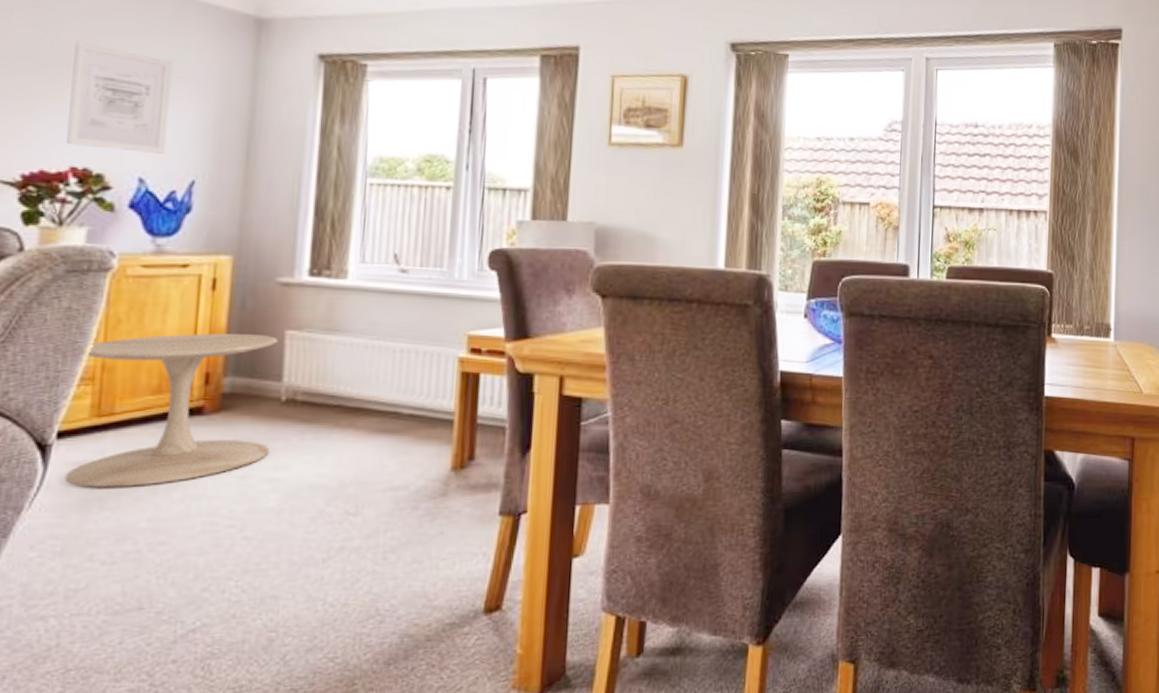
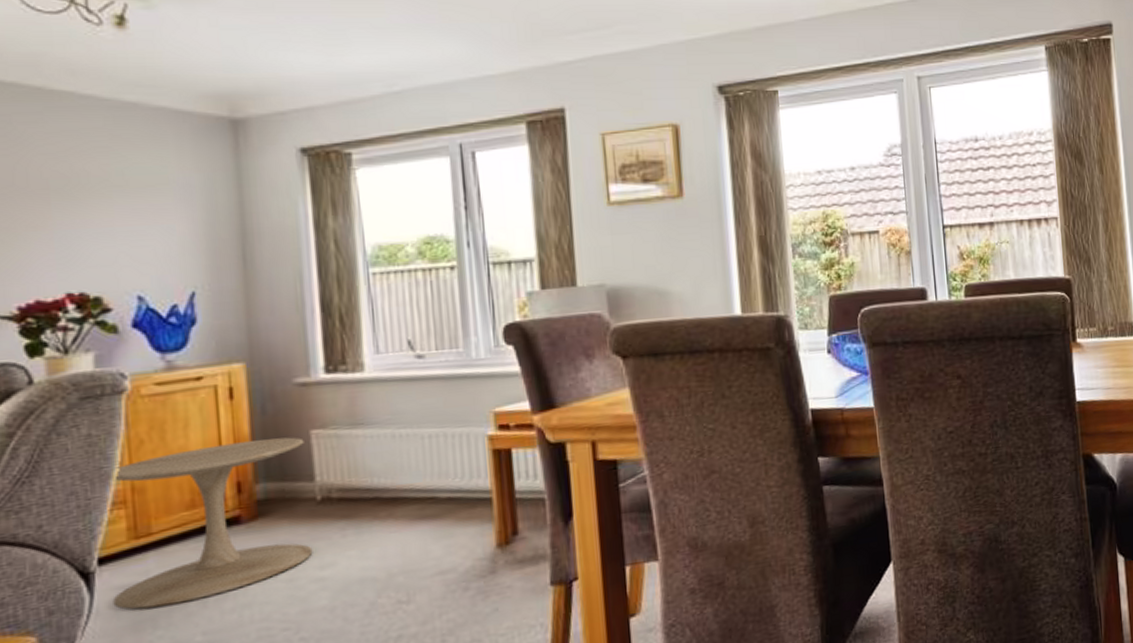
wall art: present [67,41,173,154] -> none [50,165,161,272]

